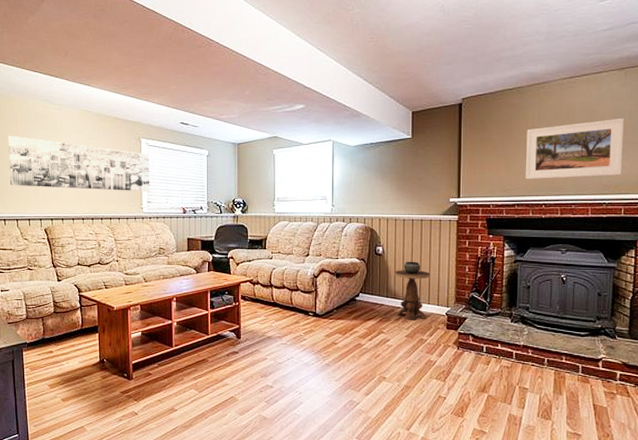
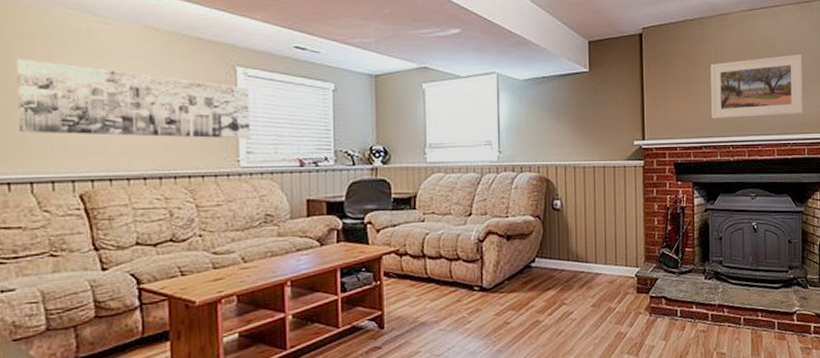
side table: present [394,261,430,321] -> none [575,215,616,287]

